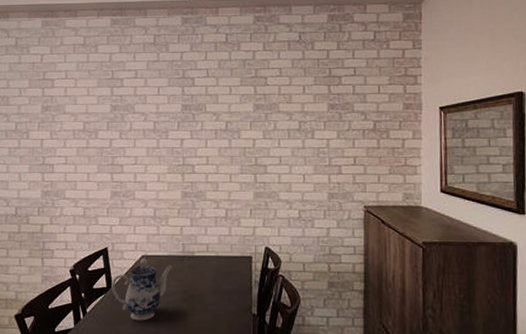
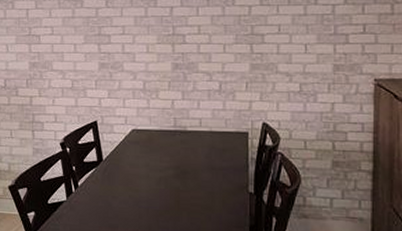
teapot: present [111,258,173,321] -> none [102,132,165,196]

